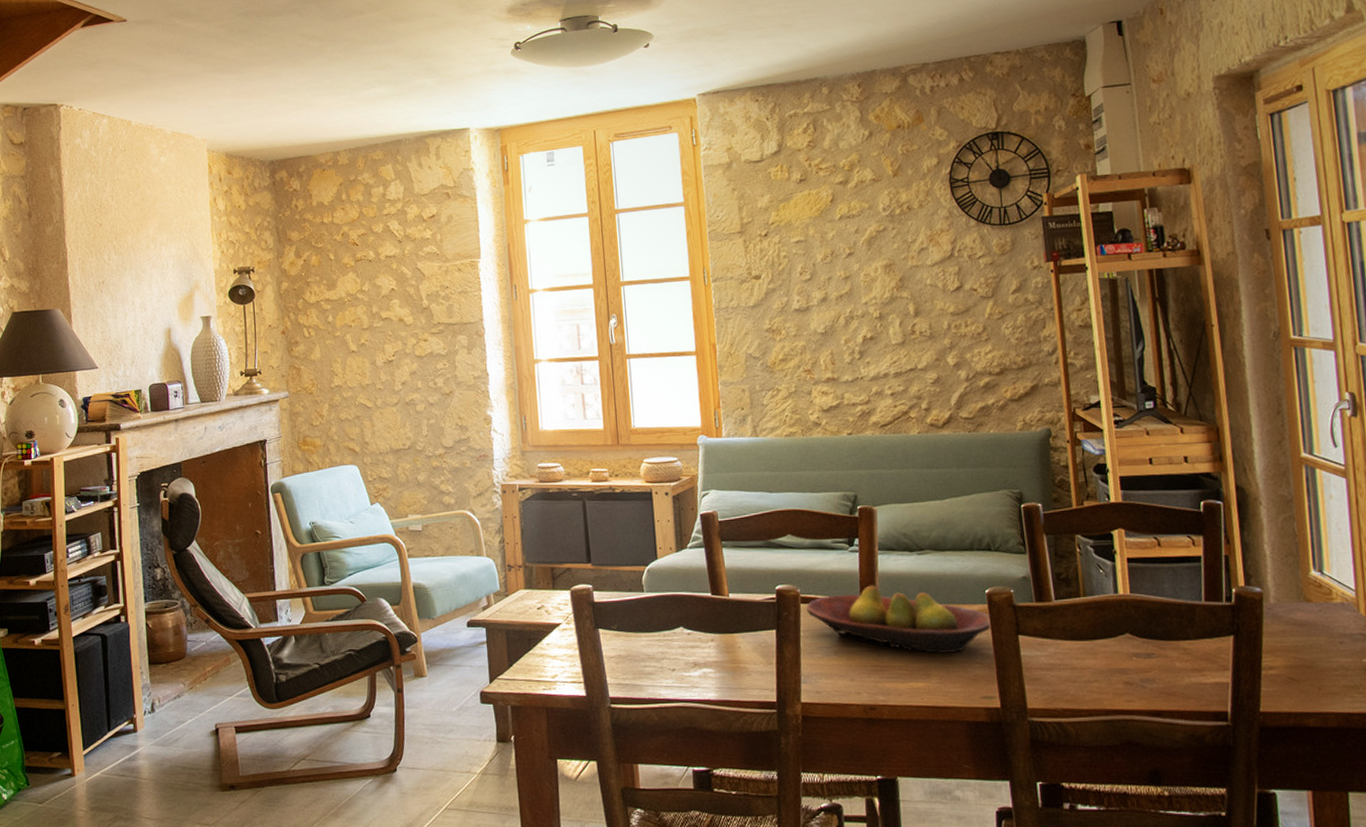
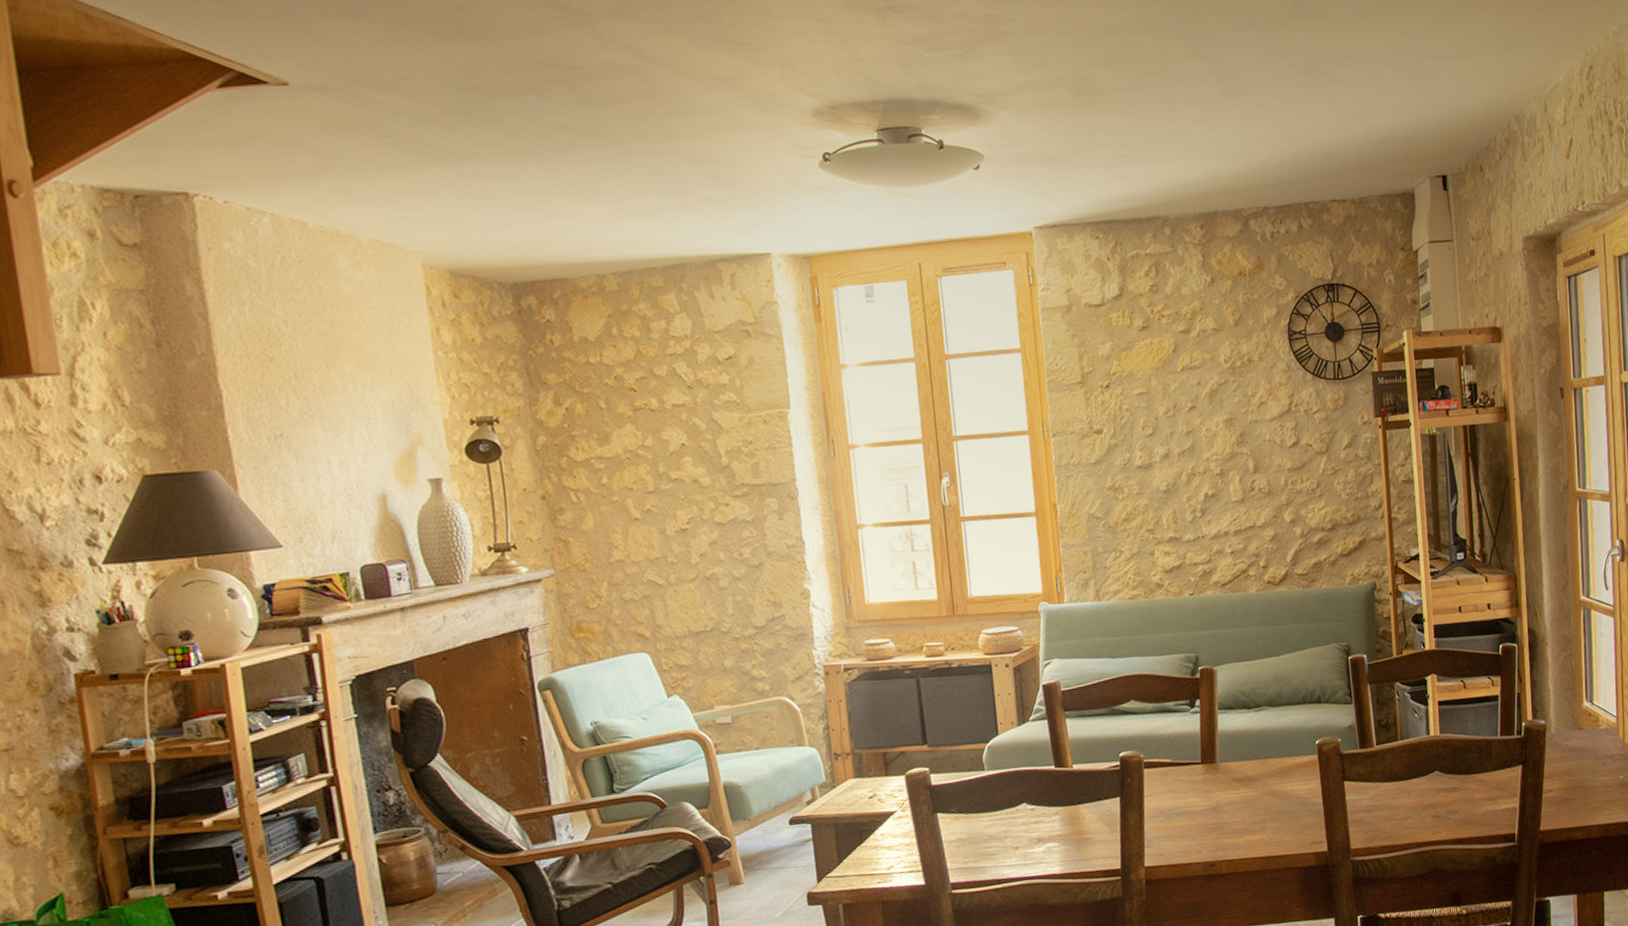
fruit bowl: present [806,585,991,654] -> none [1149,744,1320,806]

